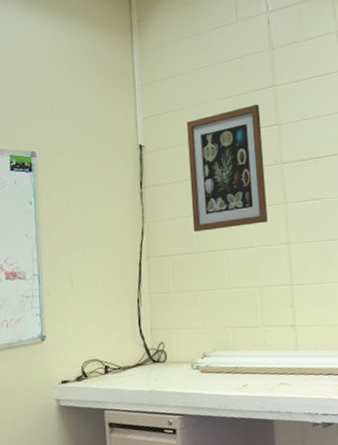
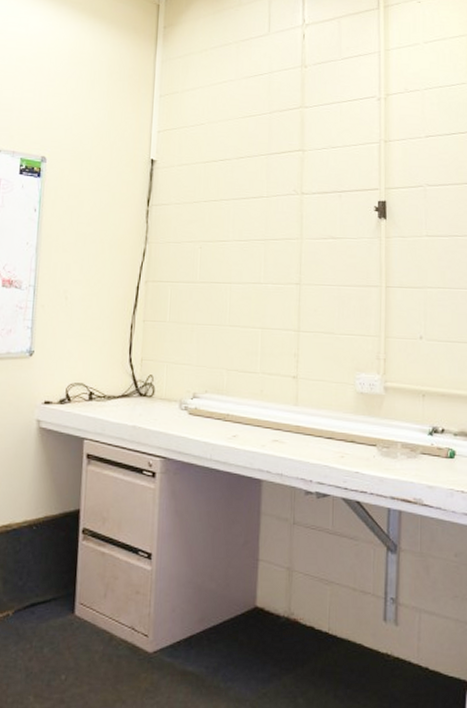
wall art: present [186,104,268,232] -> none [197,125,284,260]

